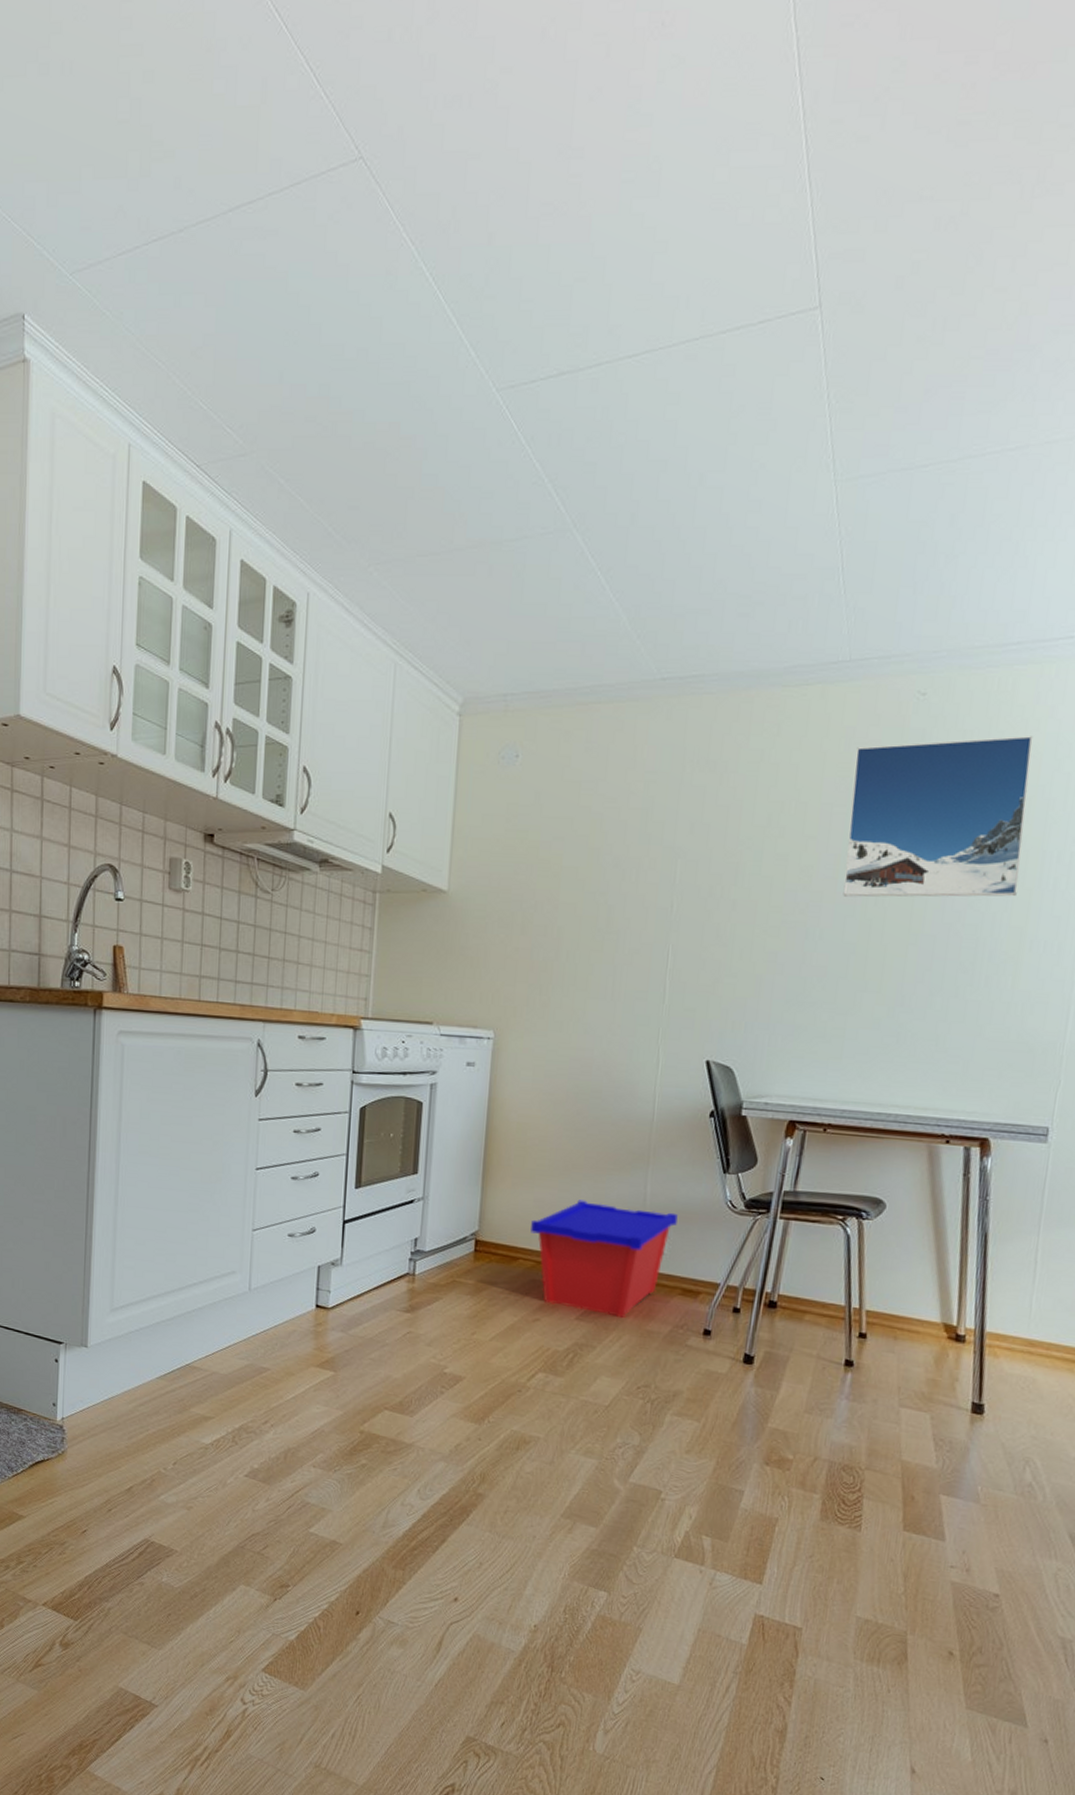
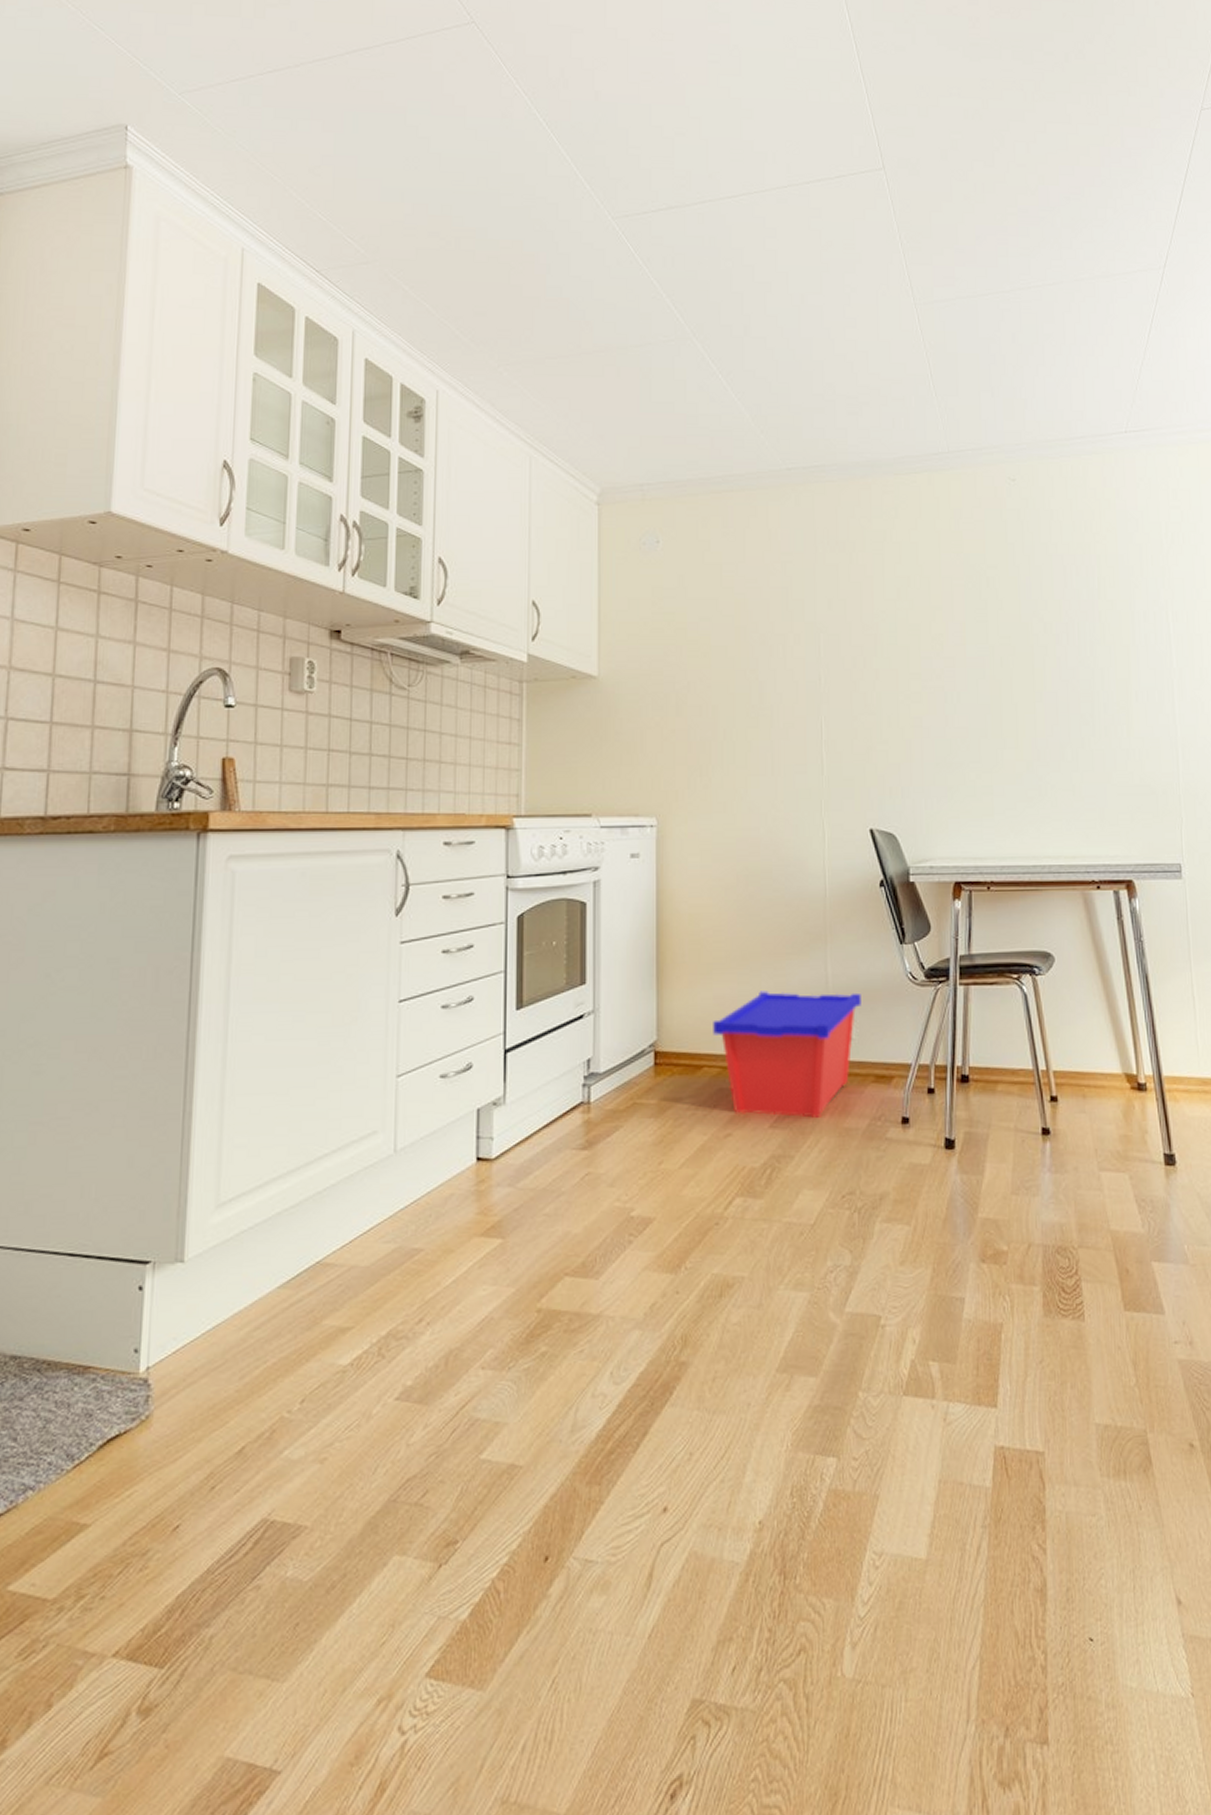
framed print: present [843,736,1034,897] -> none [965,514,1117,661]

